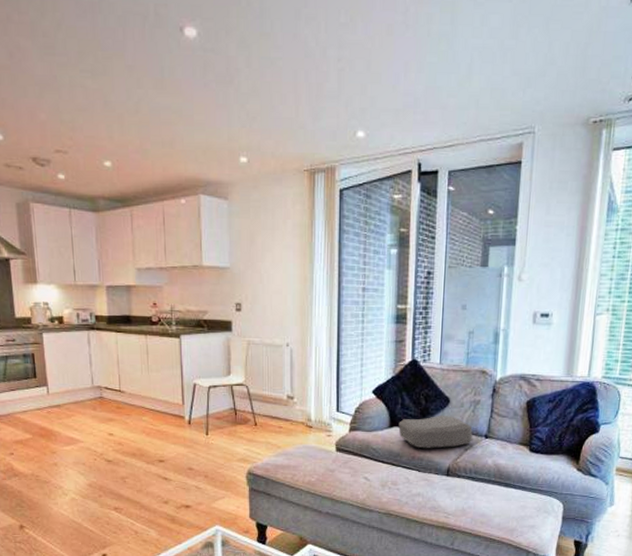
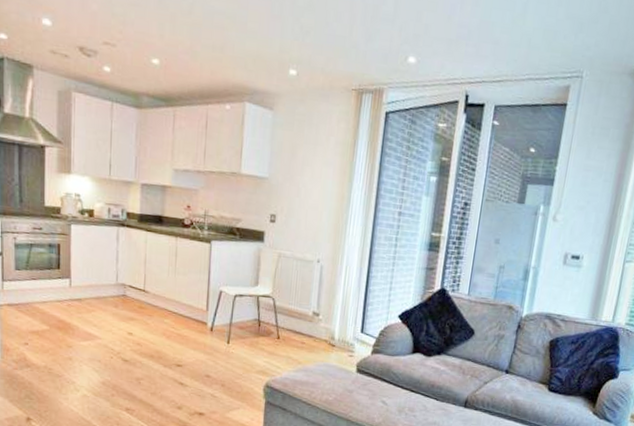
cushion: present [398,416,473,449] -> none [421,346,494,380]

